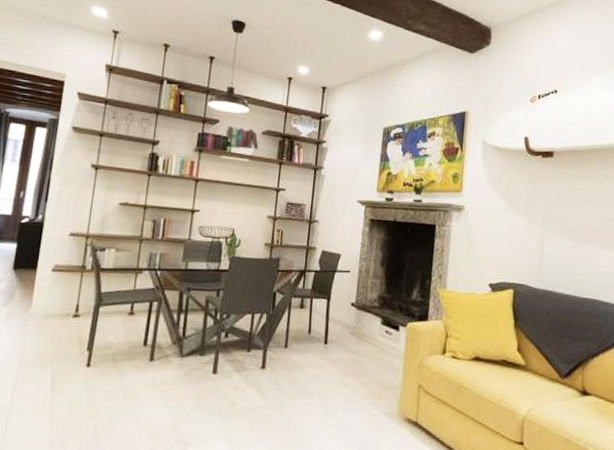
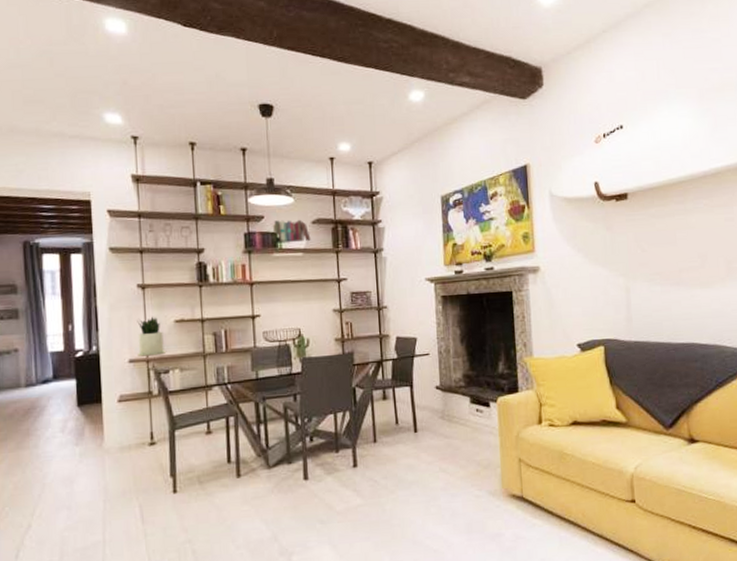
planter: none [79,195,107,233] -> present [137,316,167,357]

